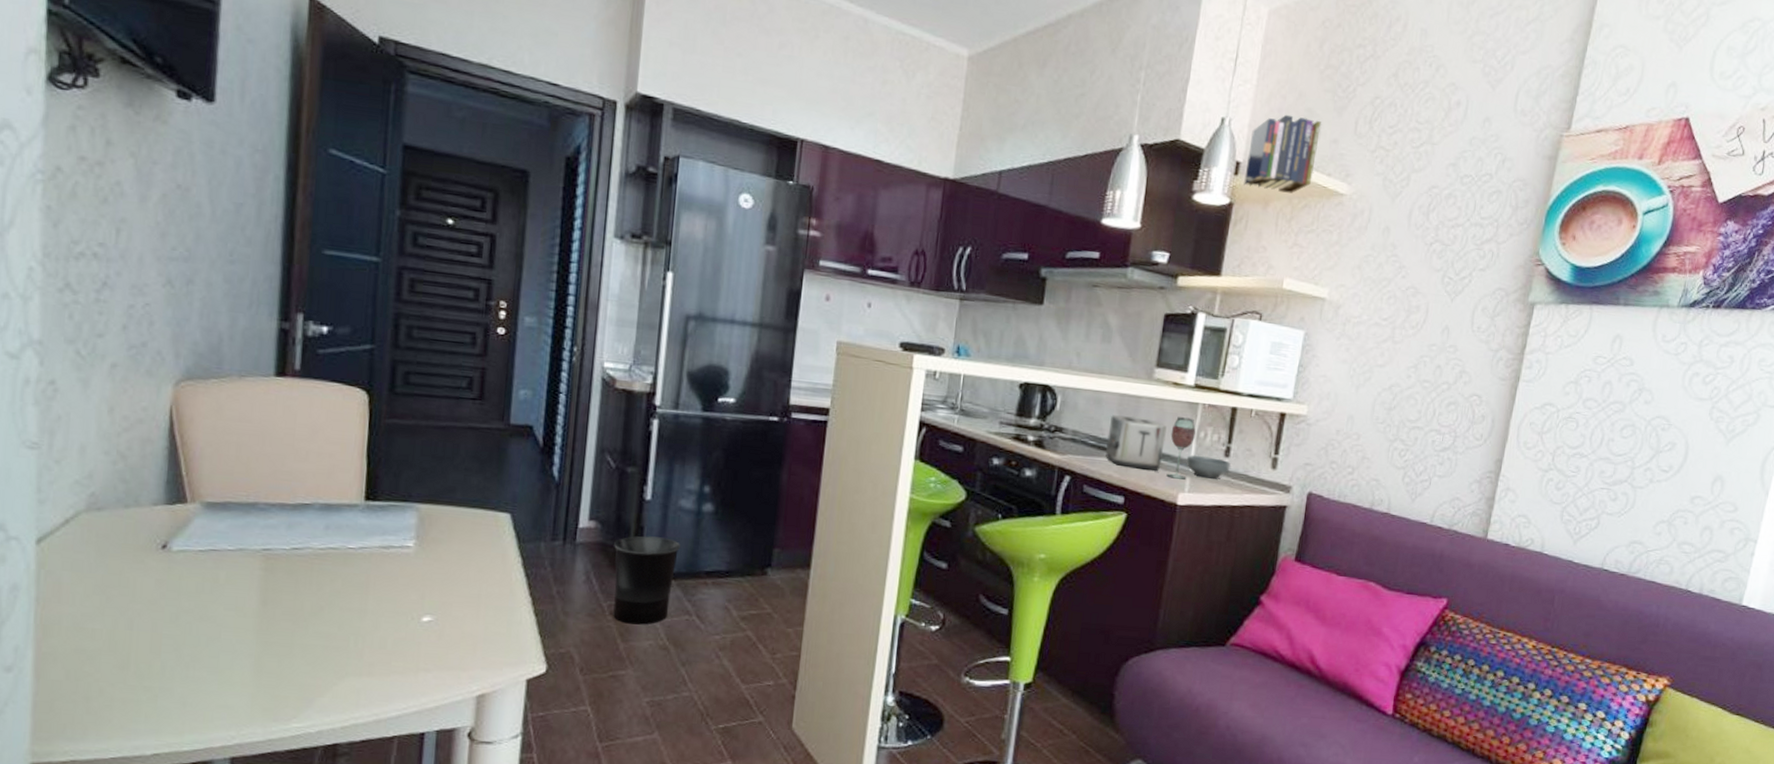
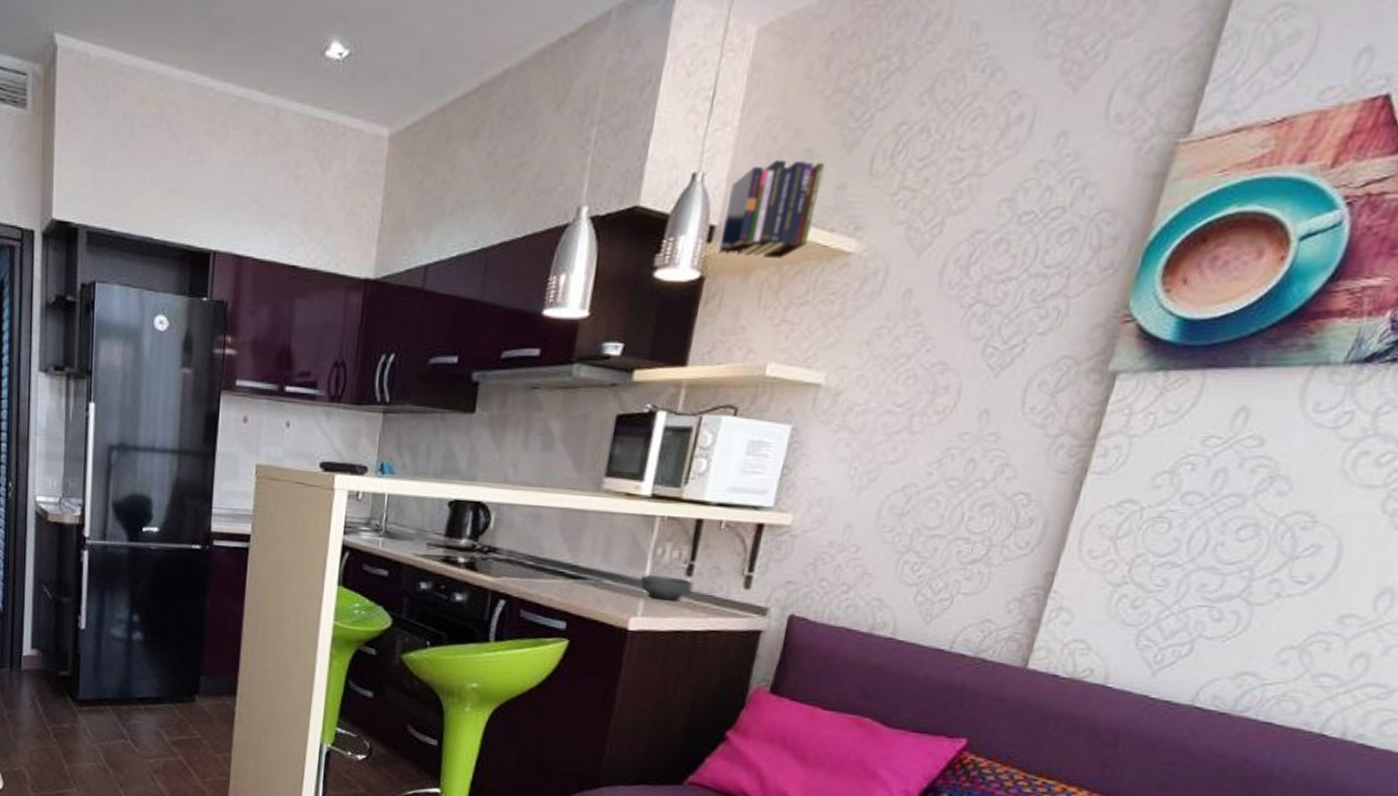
waste bin: present [613,536,680,625] -> none [54,663,114,747]
toaster: present [1106,415,1167,472] -> none [545,532,617,594]
wineglass: present [1166,417,1196,480] -> none [615,532,652,602]

